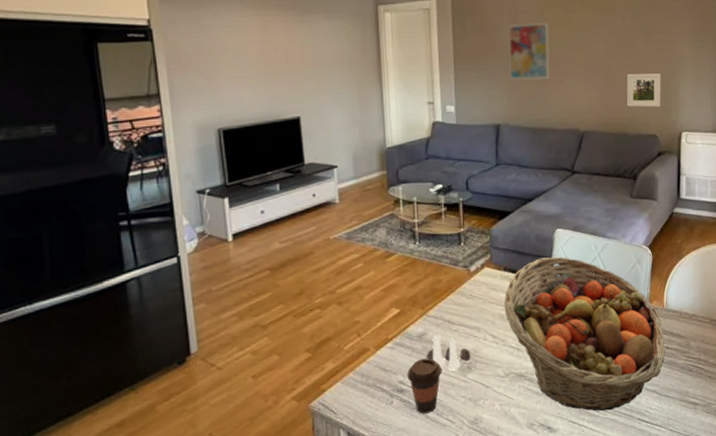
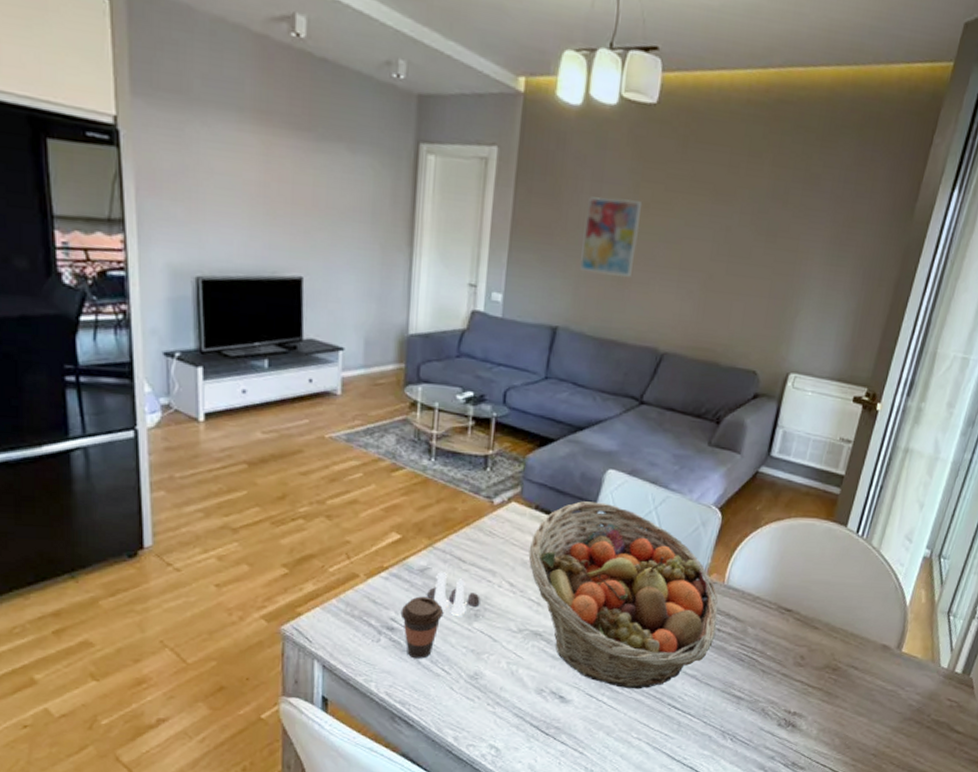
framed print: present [626,73,661,108] -> none [725,286,778,336]

